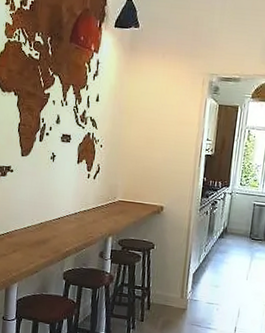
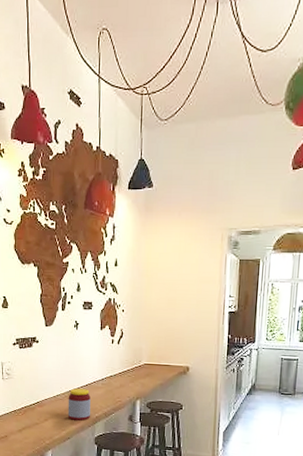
jar: none [37,221,62,255] -> present [67,388,91,421]

